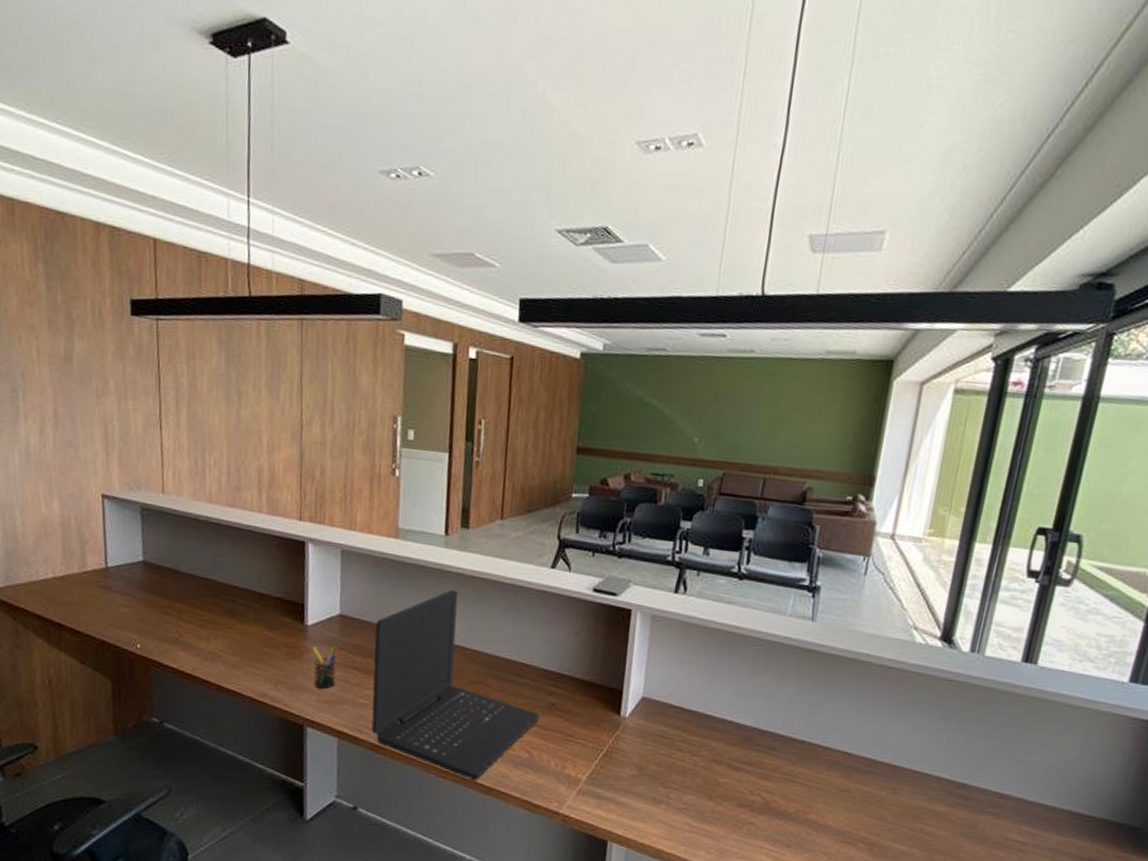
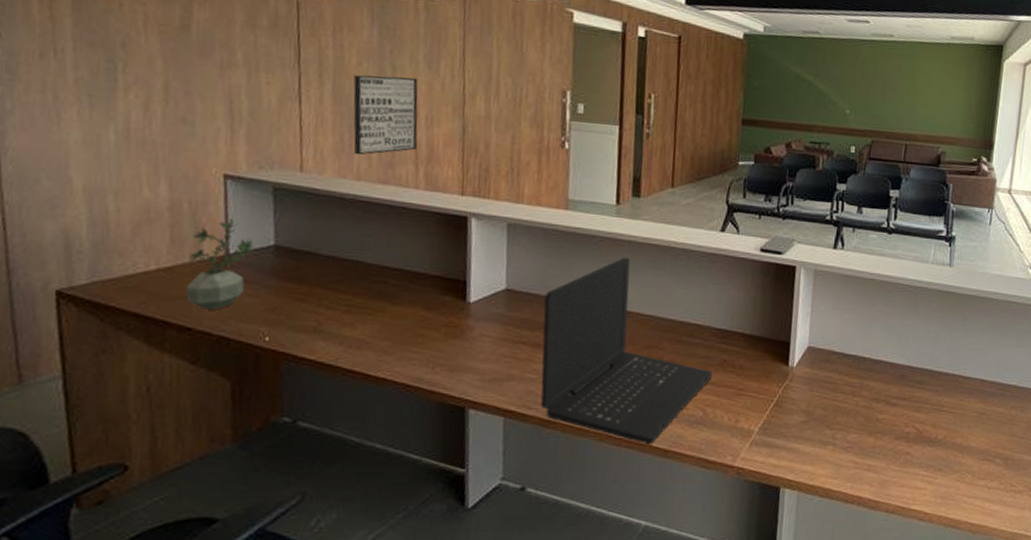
potted plant: none [75,535,127,617] -> present [186,219,255,310]
wall art: none [205,401,261,479] -> present [353,74,418,155]
pen holder: present [312,646,337,689] -> none [475,322,503,367]

